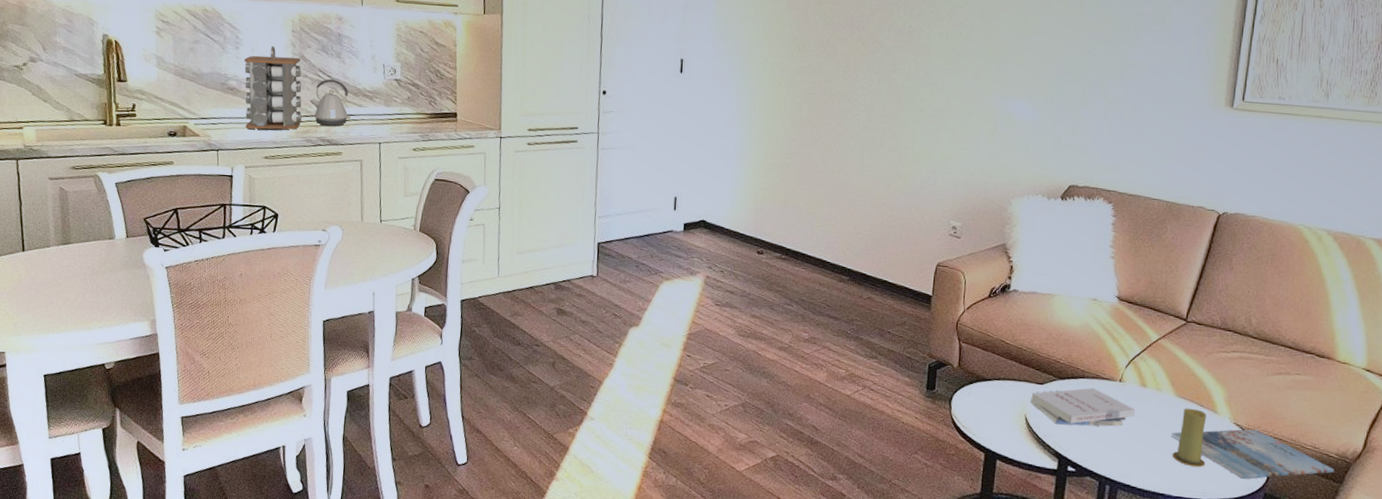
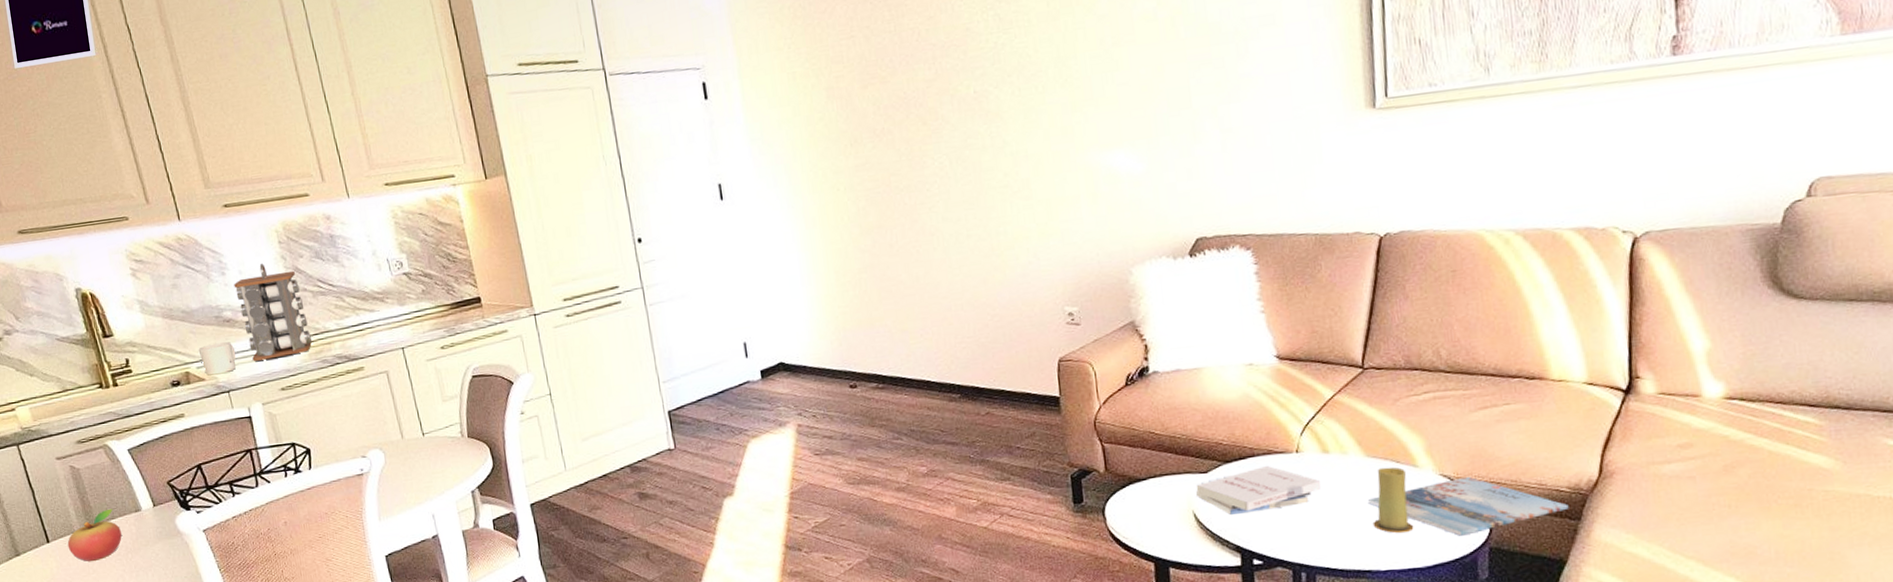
fruit: none [40,231,92,276] -> present [67,508,122,561]
mug: none [199,106,232,134] -> present [198,342,236,376]
kettle: present [310,79,350,127] -> none [315,287,364,342]

